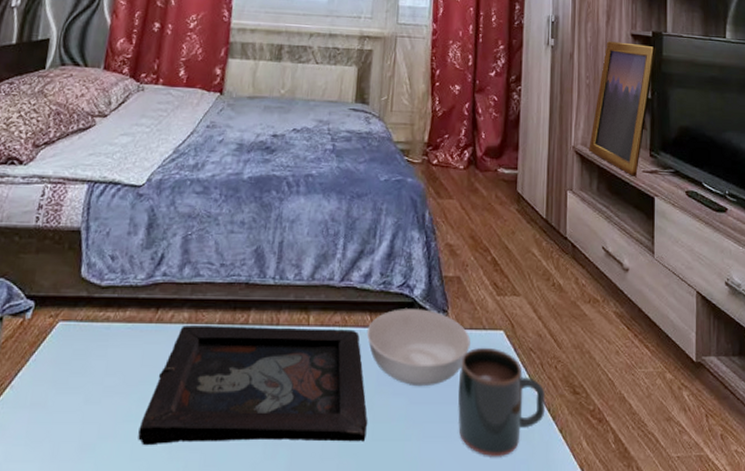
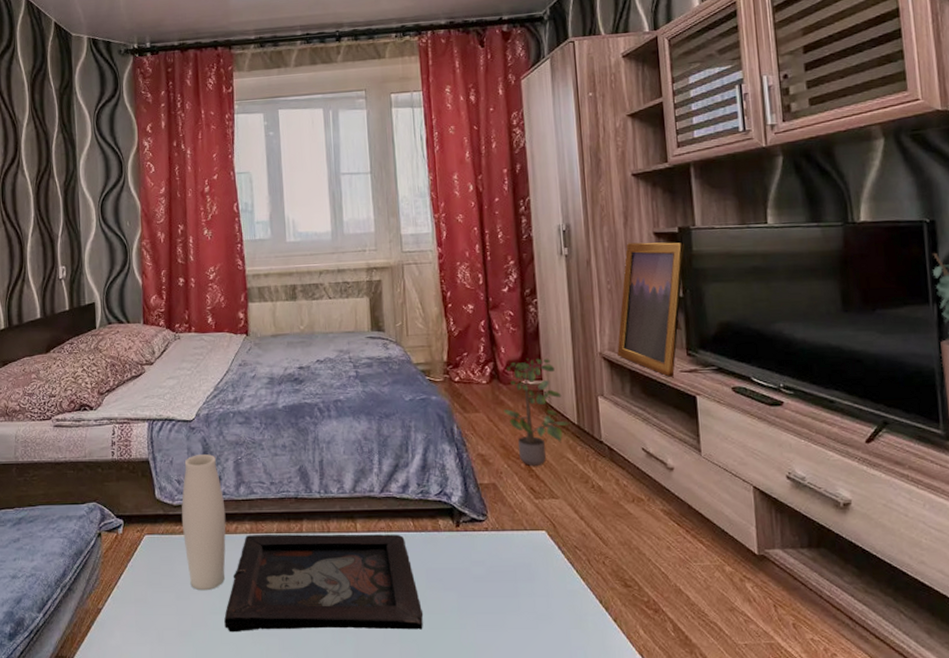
vase: none [105,226,164,393] -> present [181,454,226,591]
bowl: present [366,309,470,387] -> none [411,514,513,582]
mug: present [458,347,545,456] -> none [505,546,596,642]
potted plant: none [477,145,540,260] -> present [503,356,572,466]

